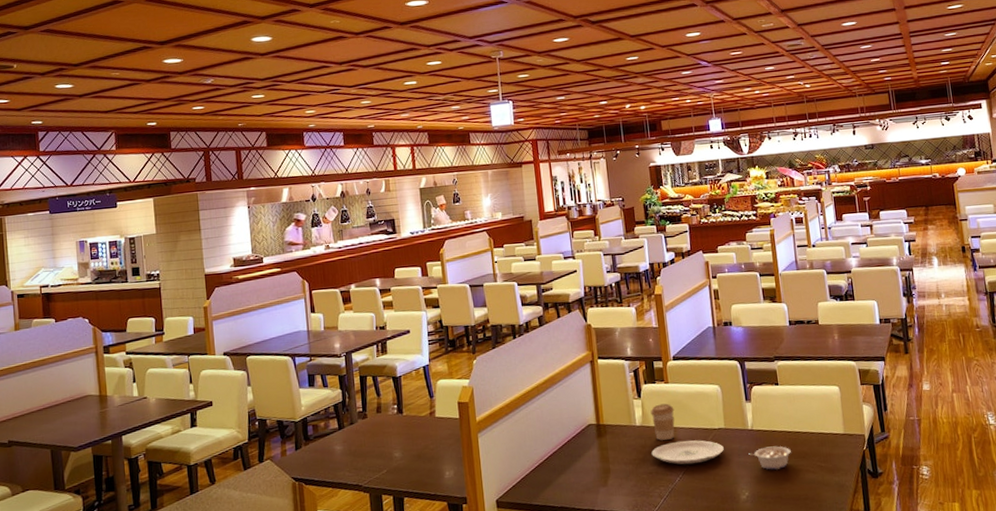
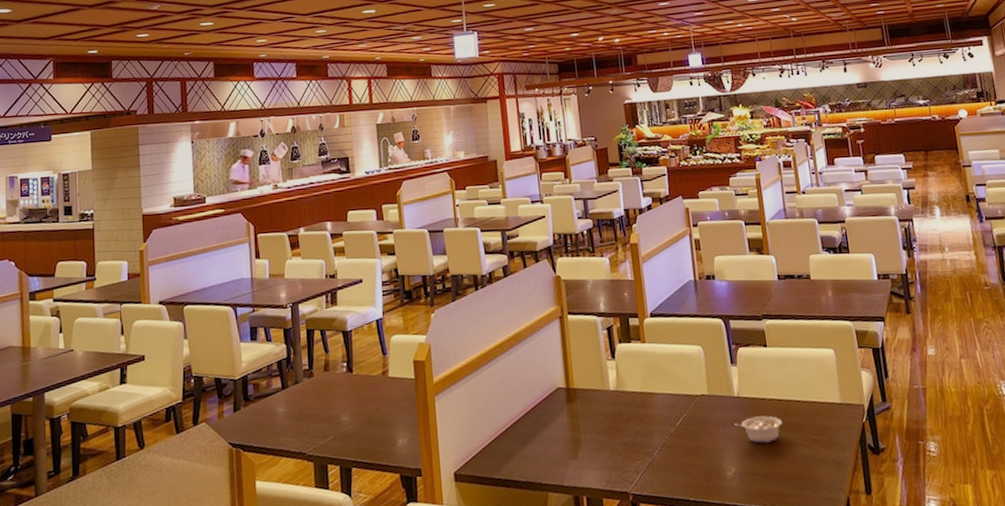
coffee cup: present [650,403,675,441] -> none [625,365,653,408]
plate: present [651,440,724,465] -> none [626,407,707,436]

